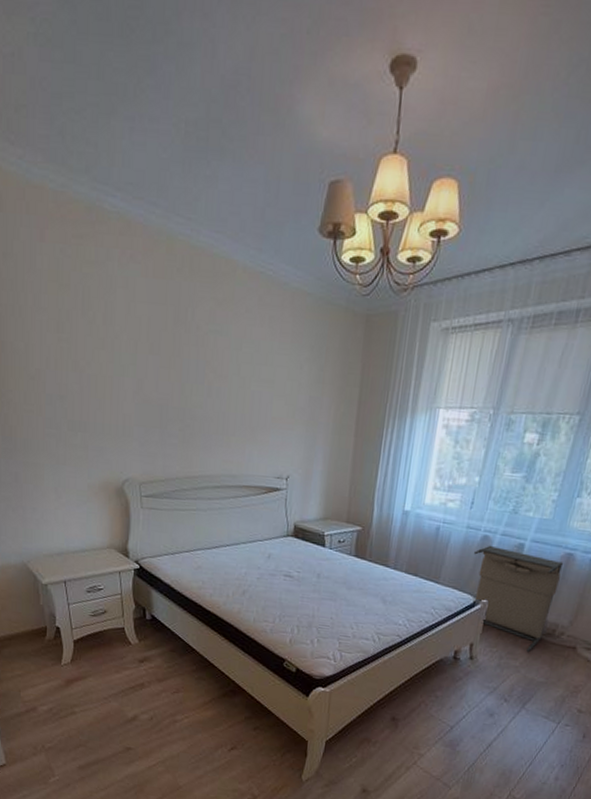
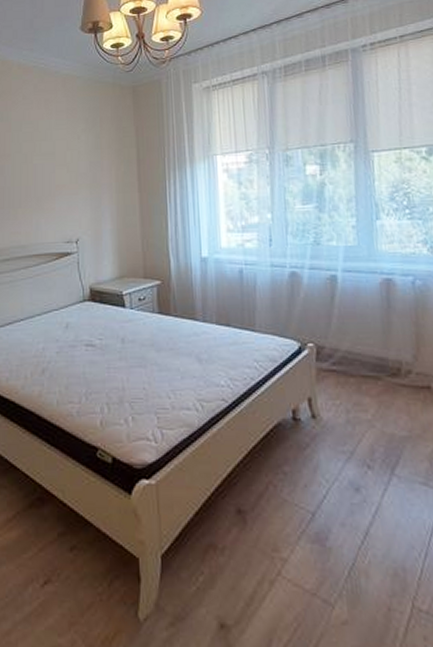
laundry hamper: present [473,545,564,652] -> none [284,281,388,399]

